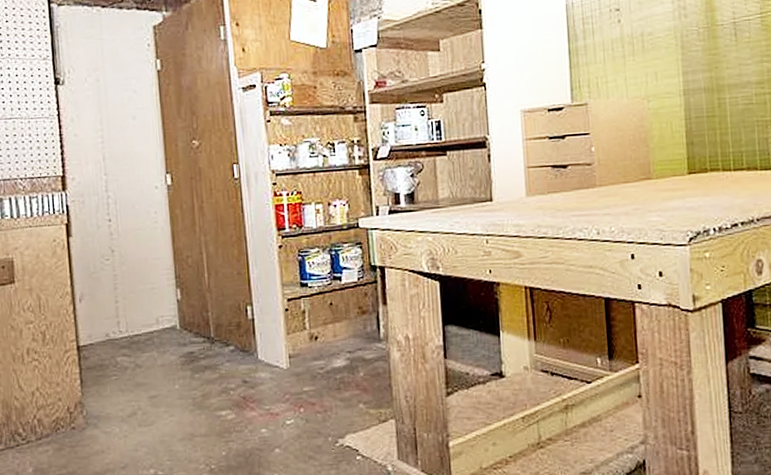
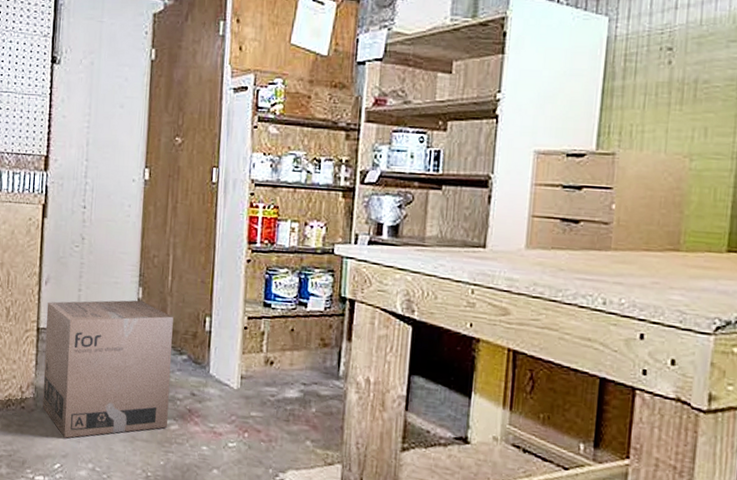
cardboard box: none [84,301,225,450] -> present [42,300,173,439]

